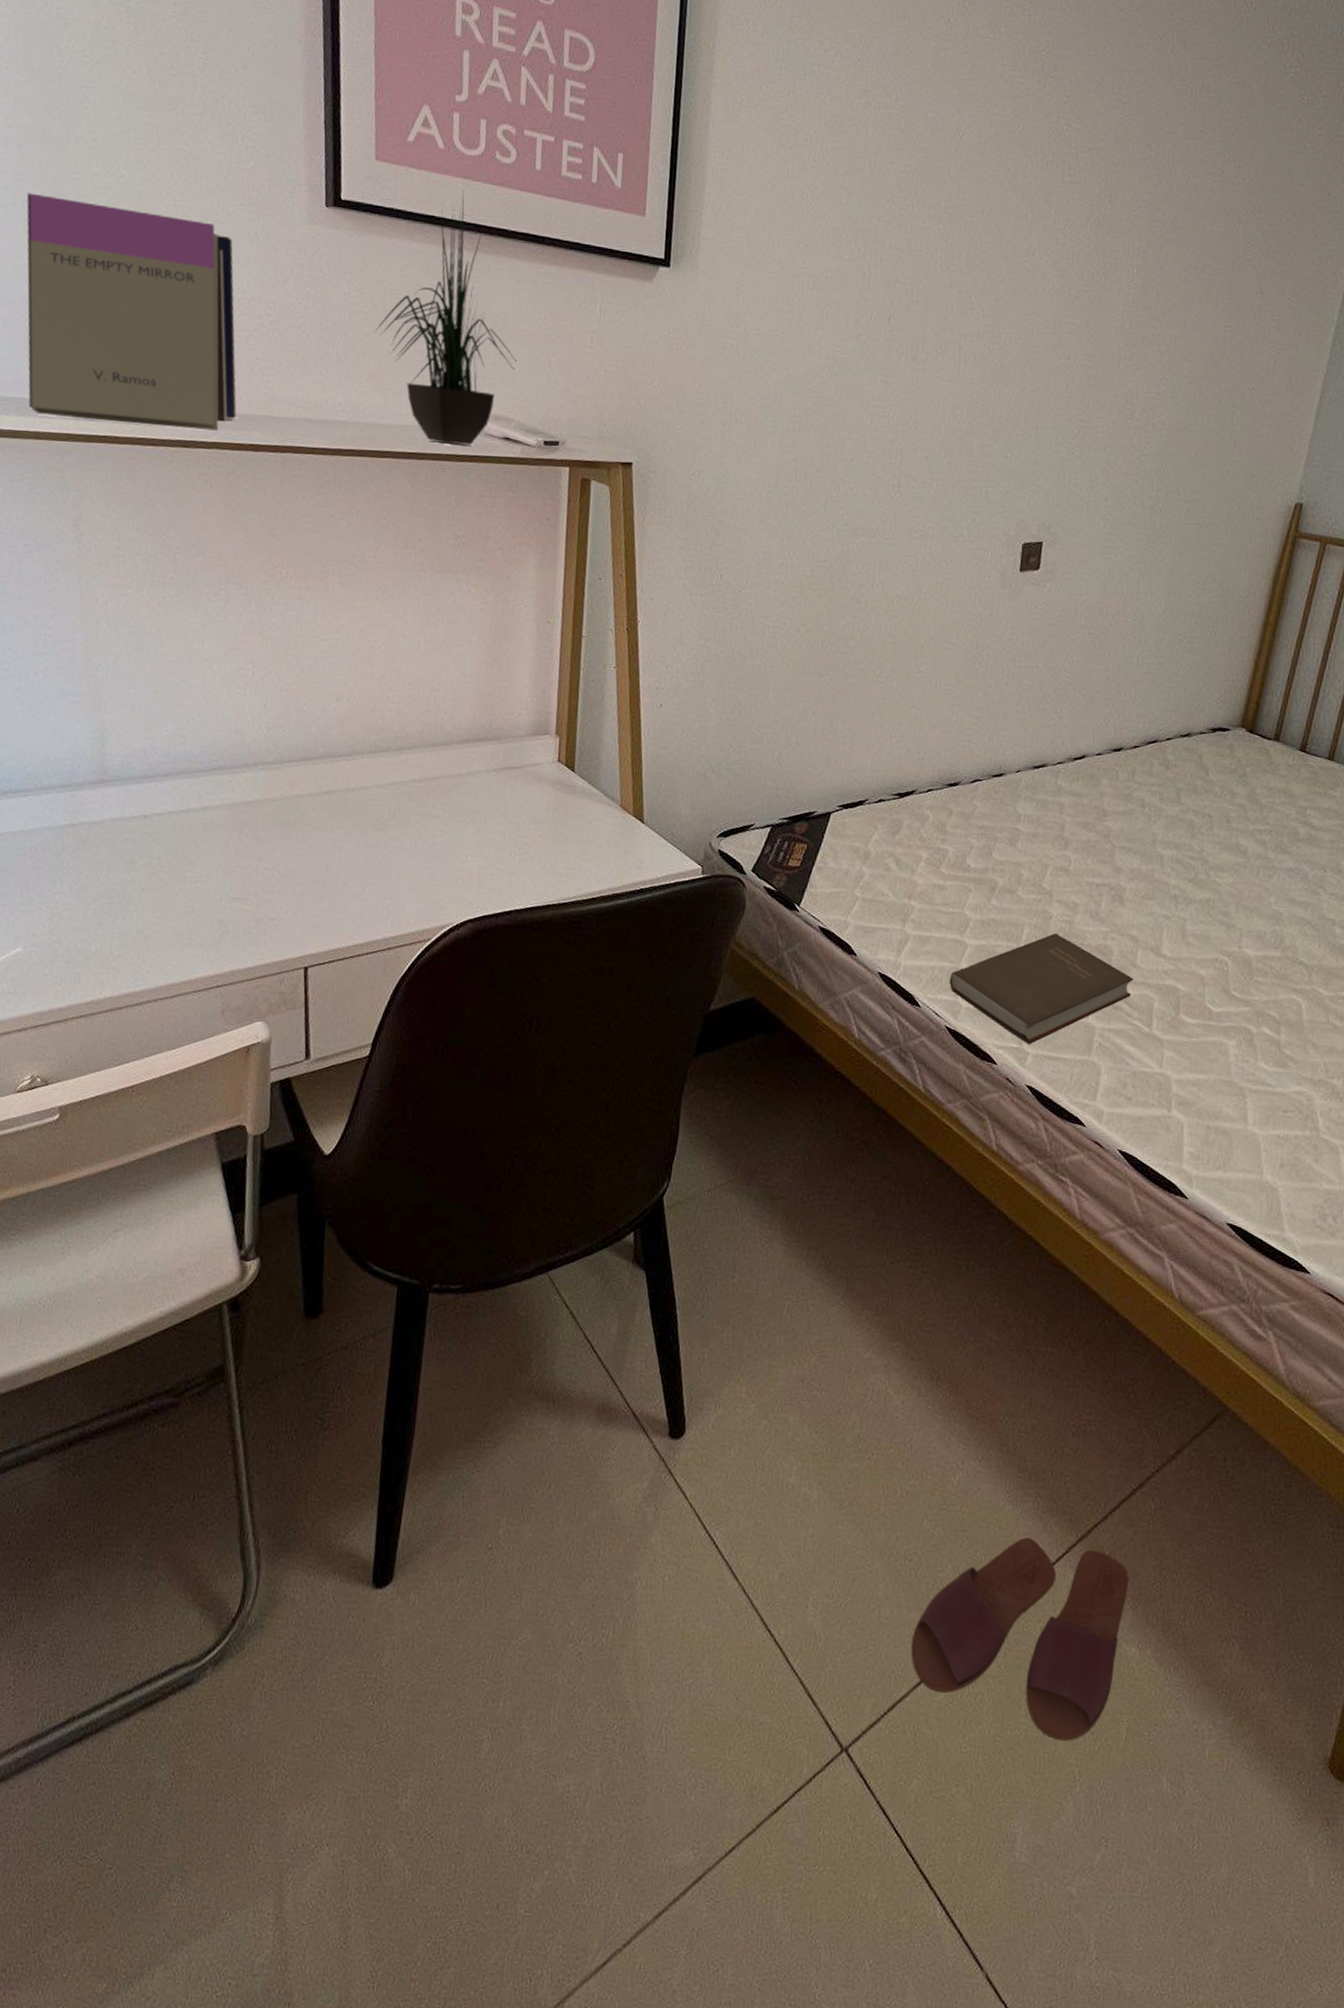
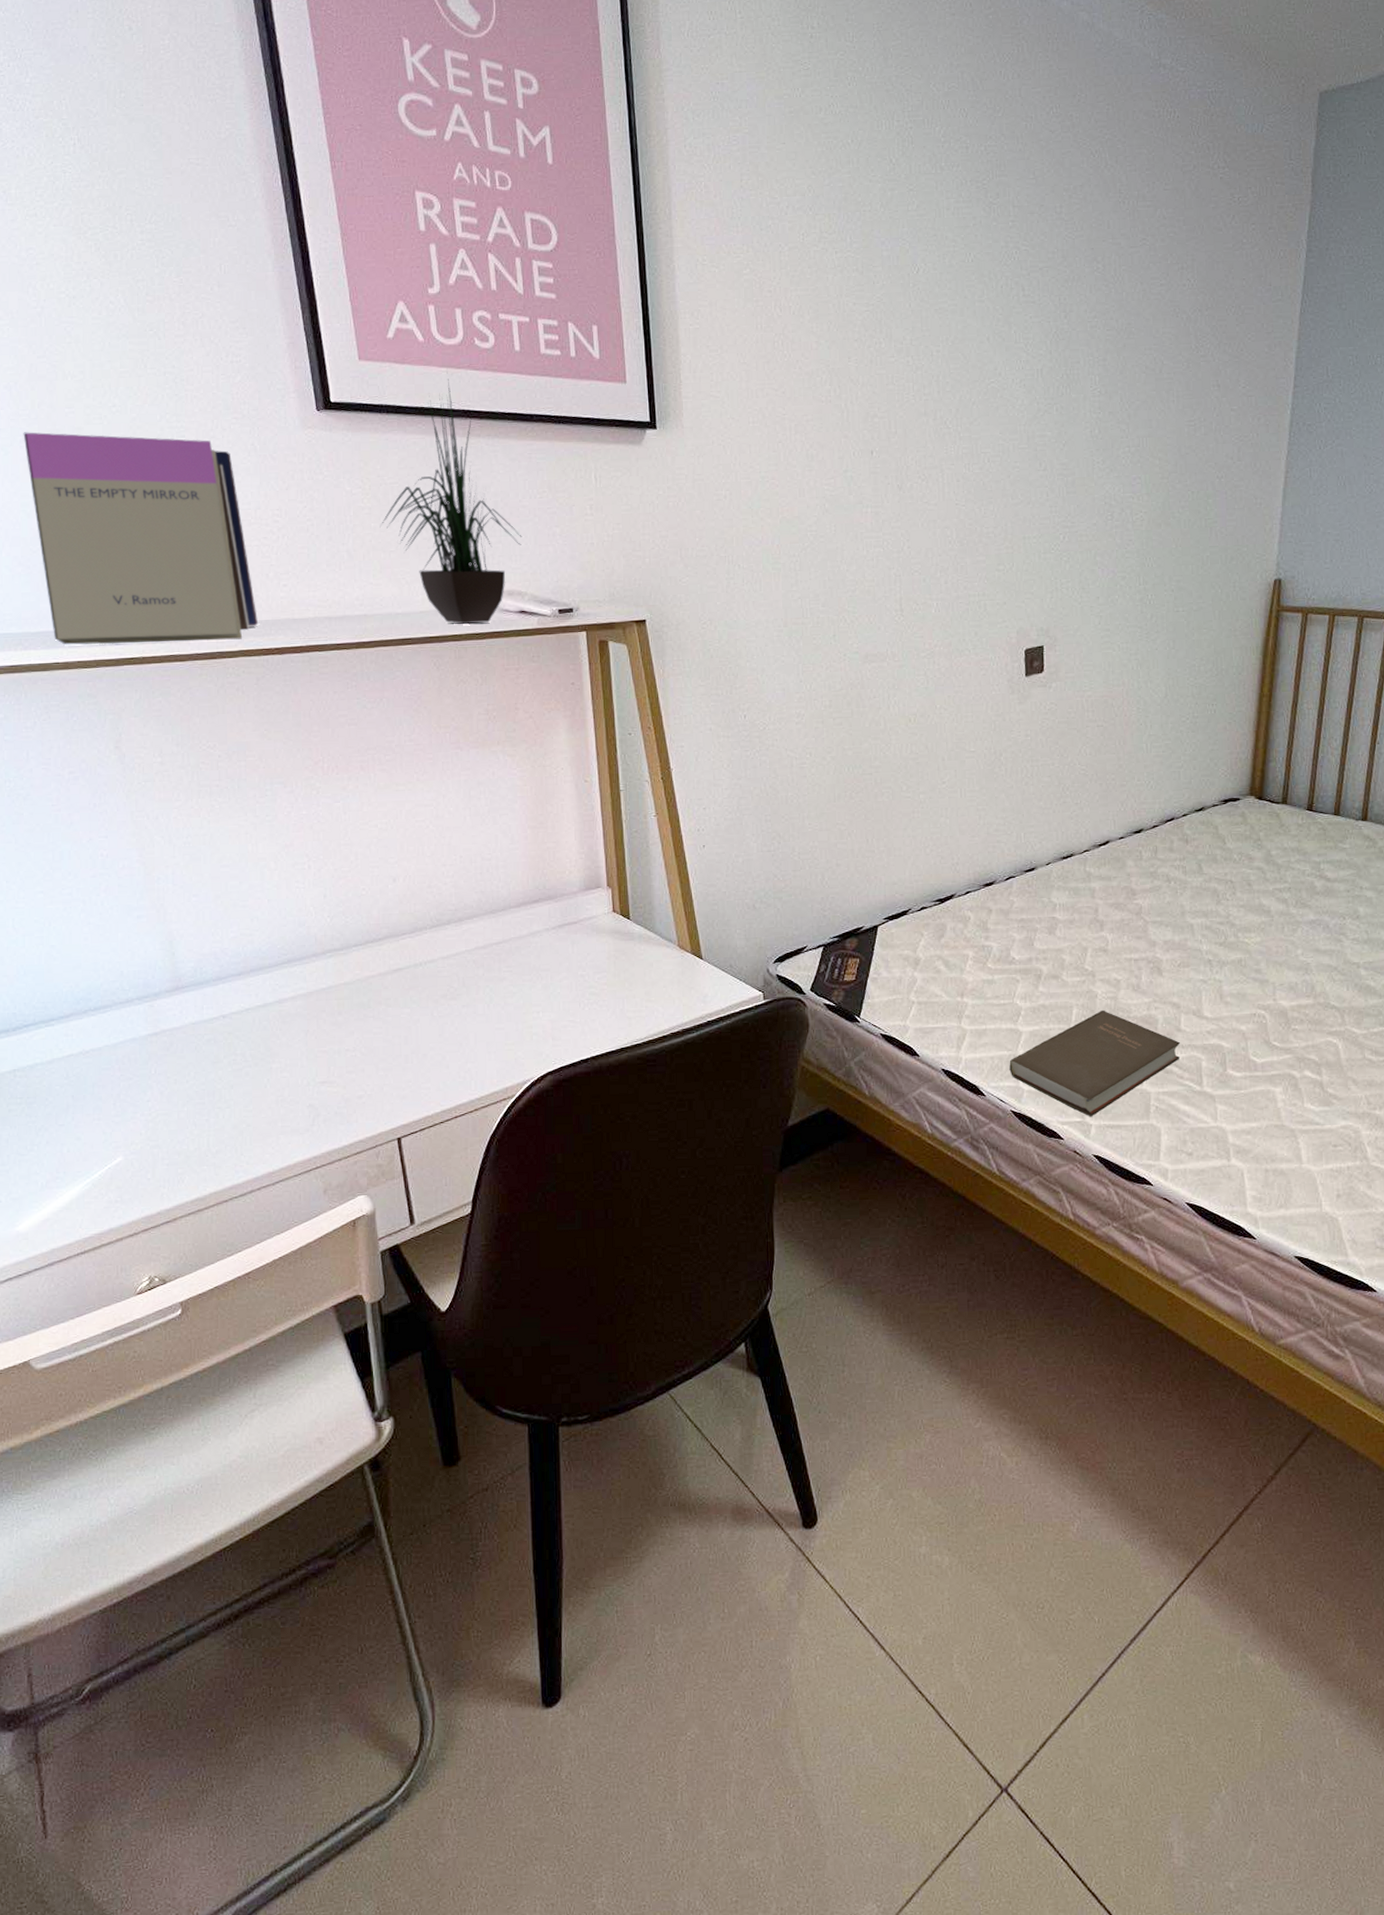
slippers: present [911,1537,1129,1741] -> none [1054,1570,1246,1751]

